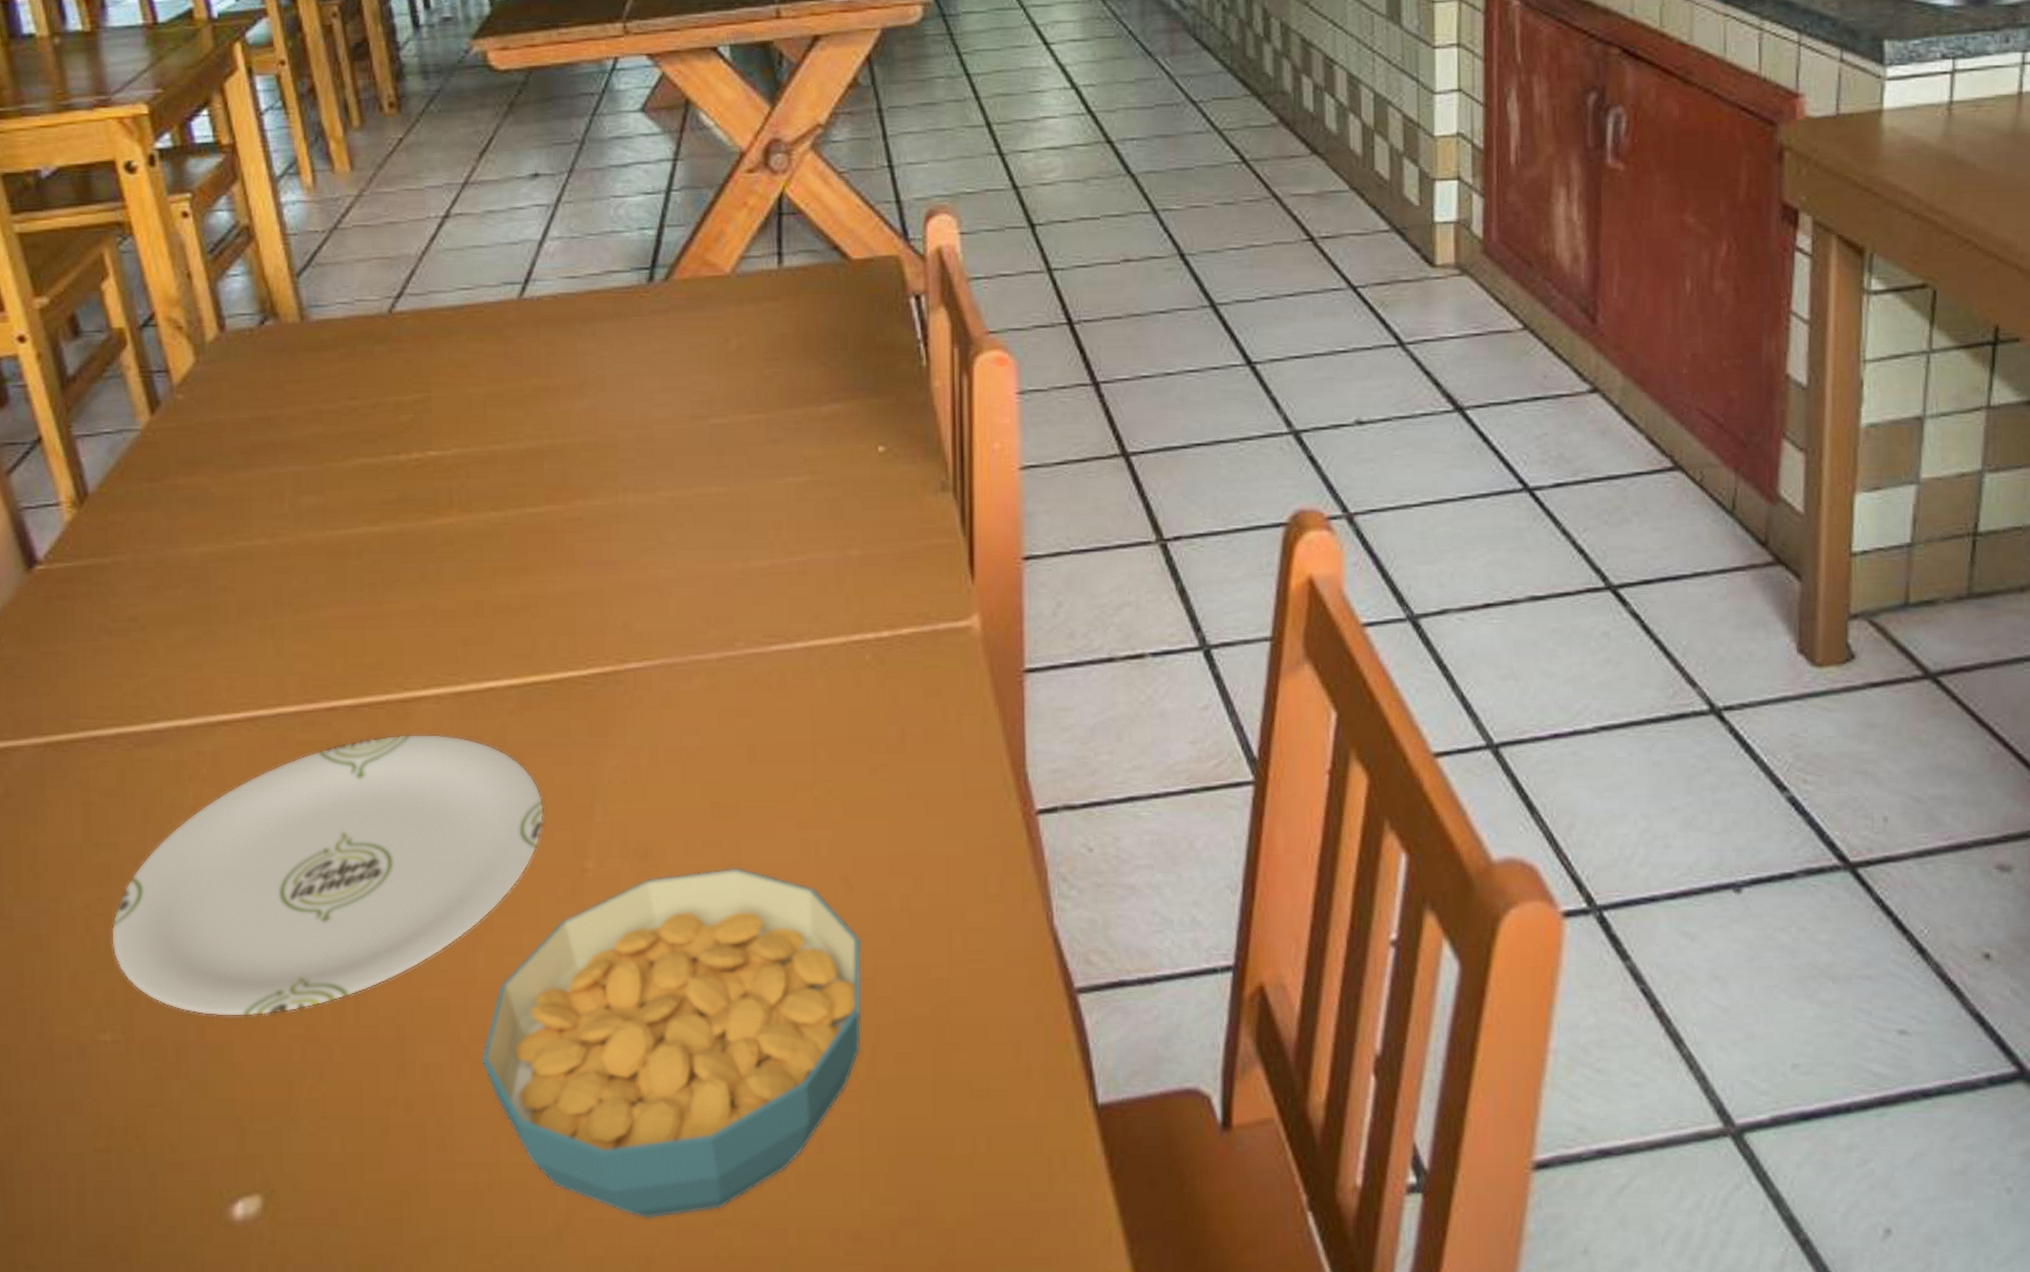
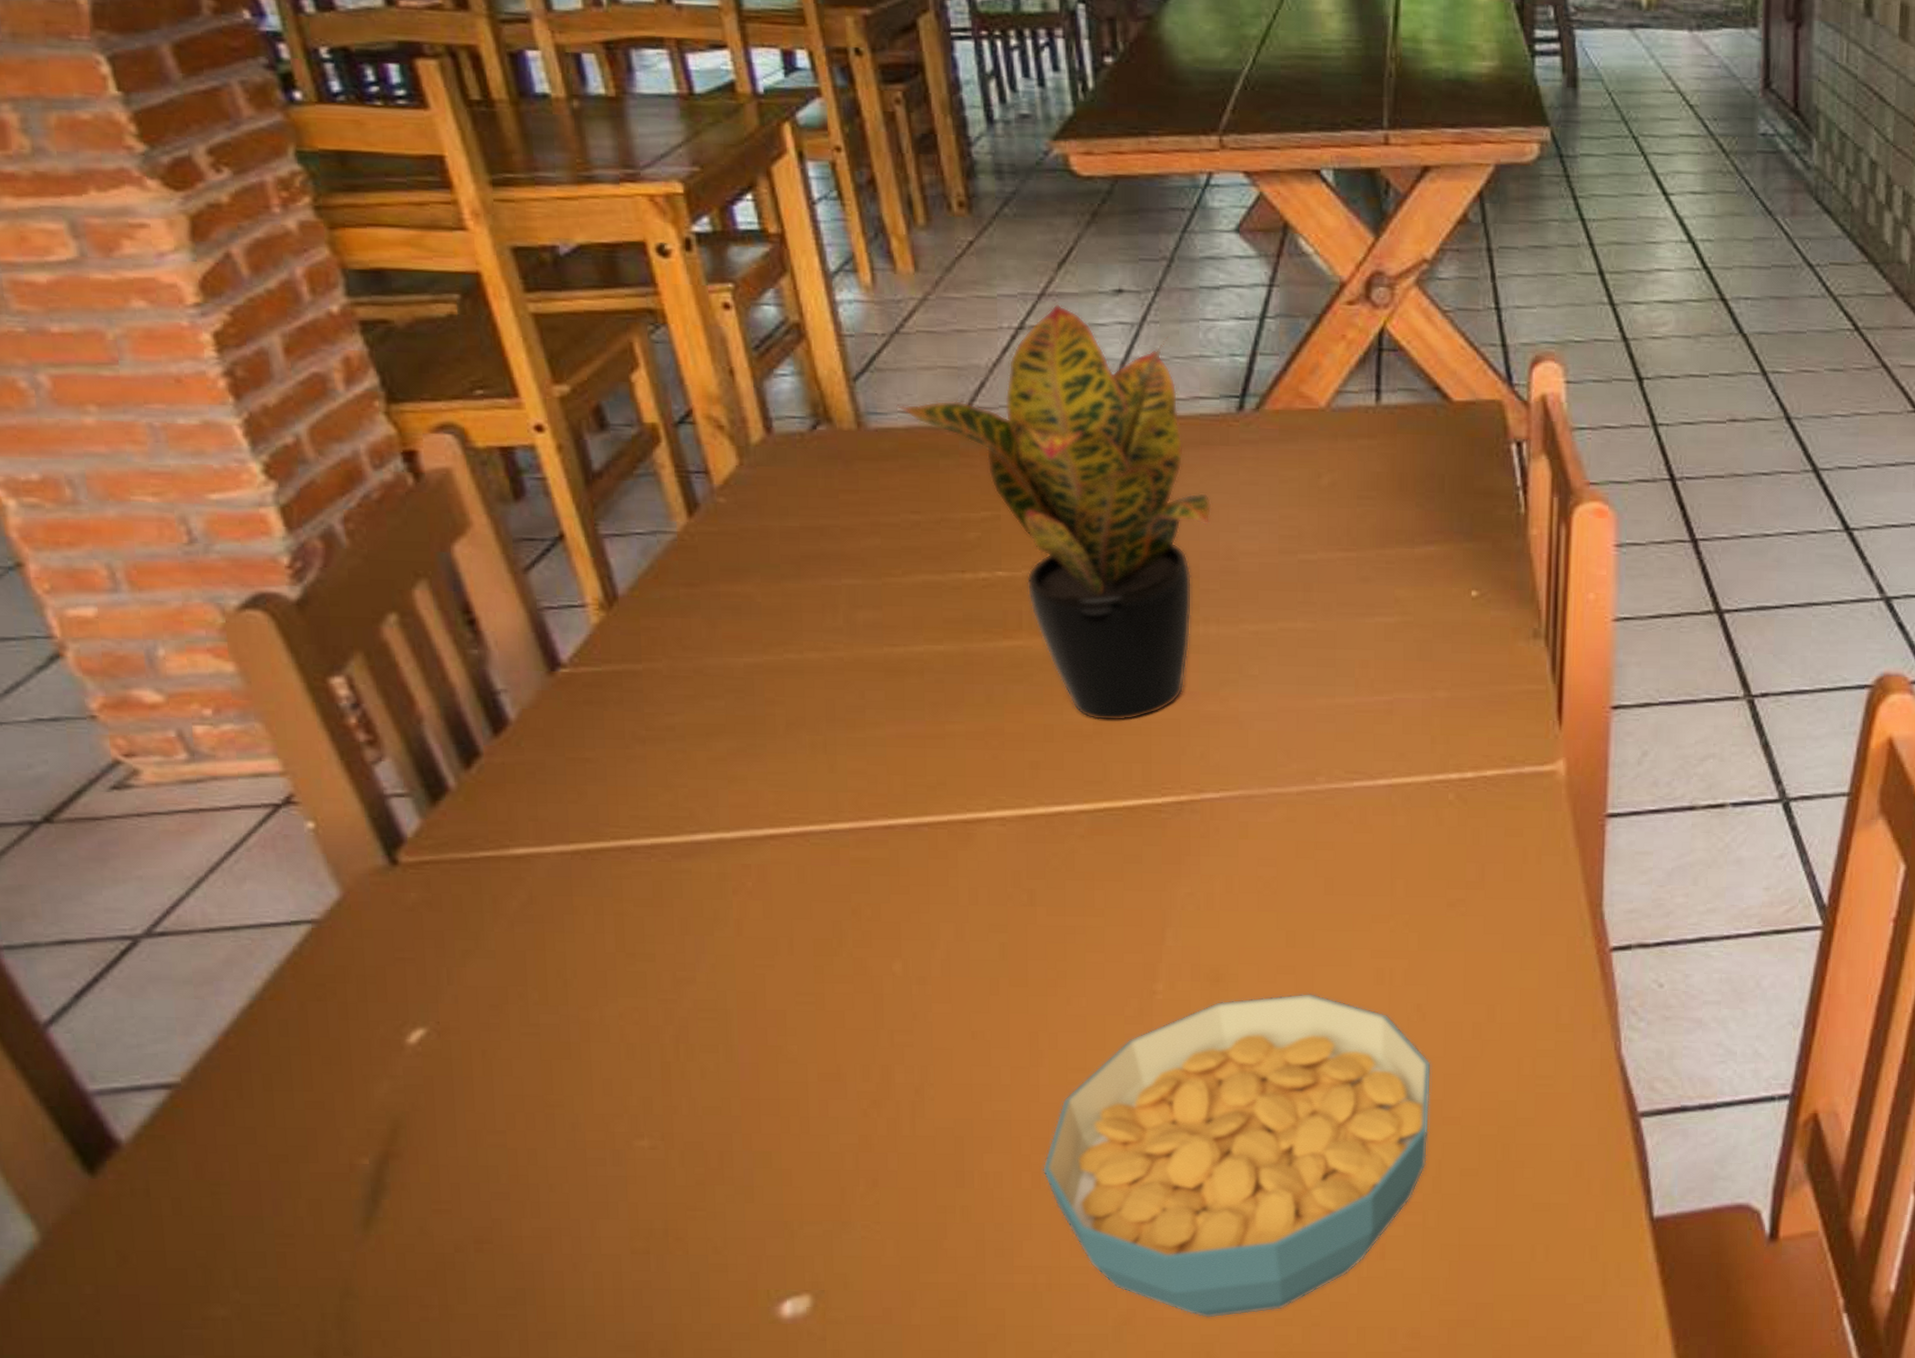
plate: present [111,733,544,1017] -> none [648,854,1113,1126]
potted plant: none [335,192,627,594] -> present [896,304,1212,721]

